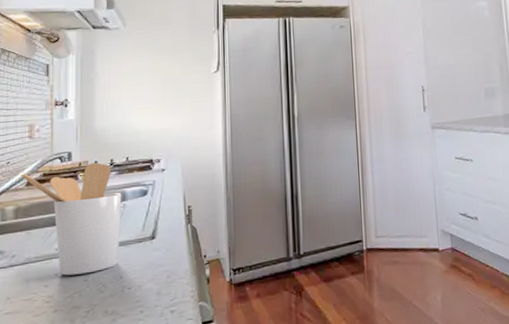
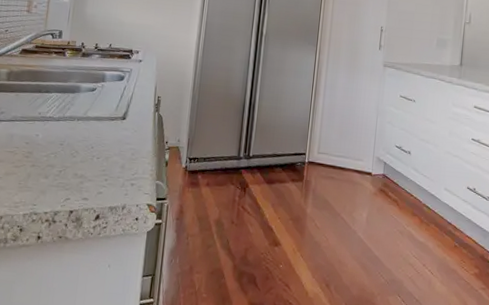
utensil holder: present [21,163,122,276] -> none [16,42,102,139]

